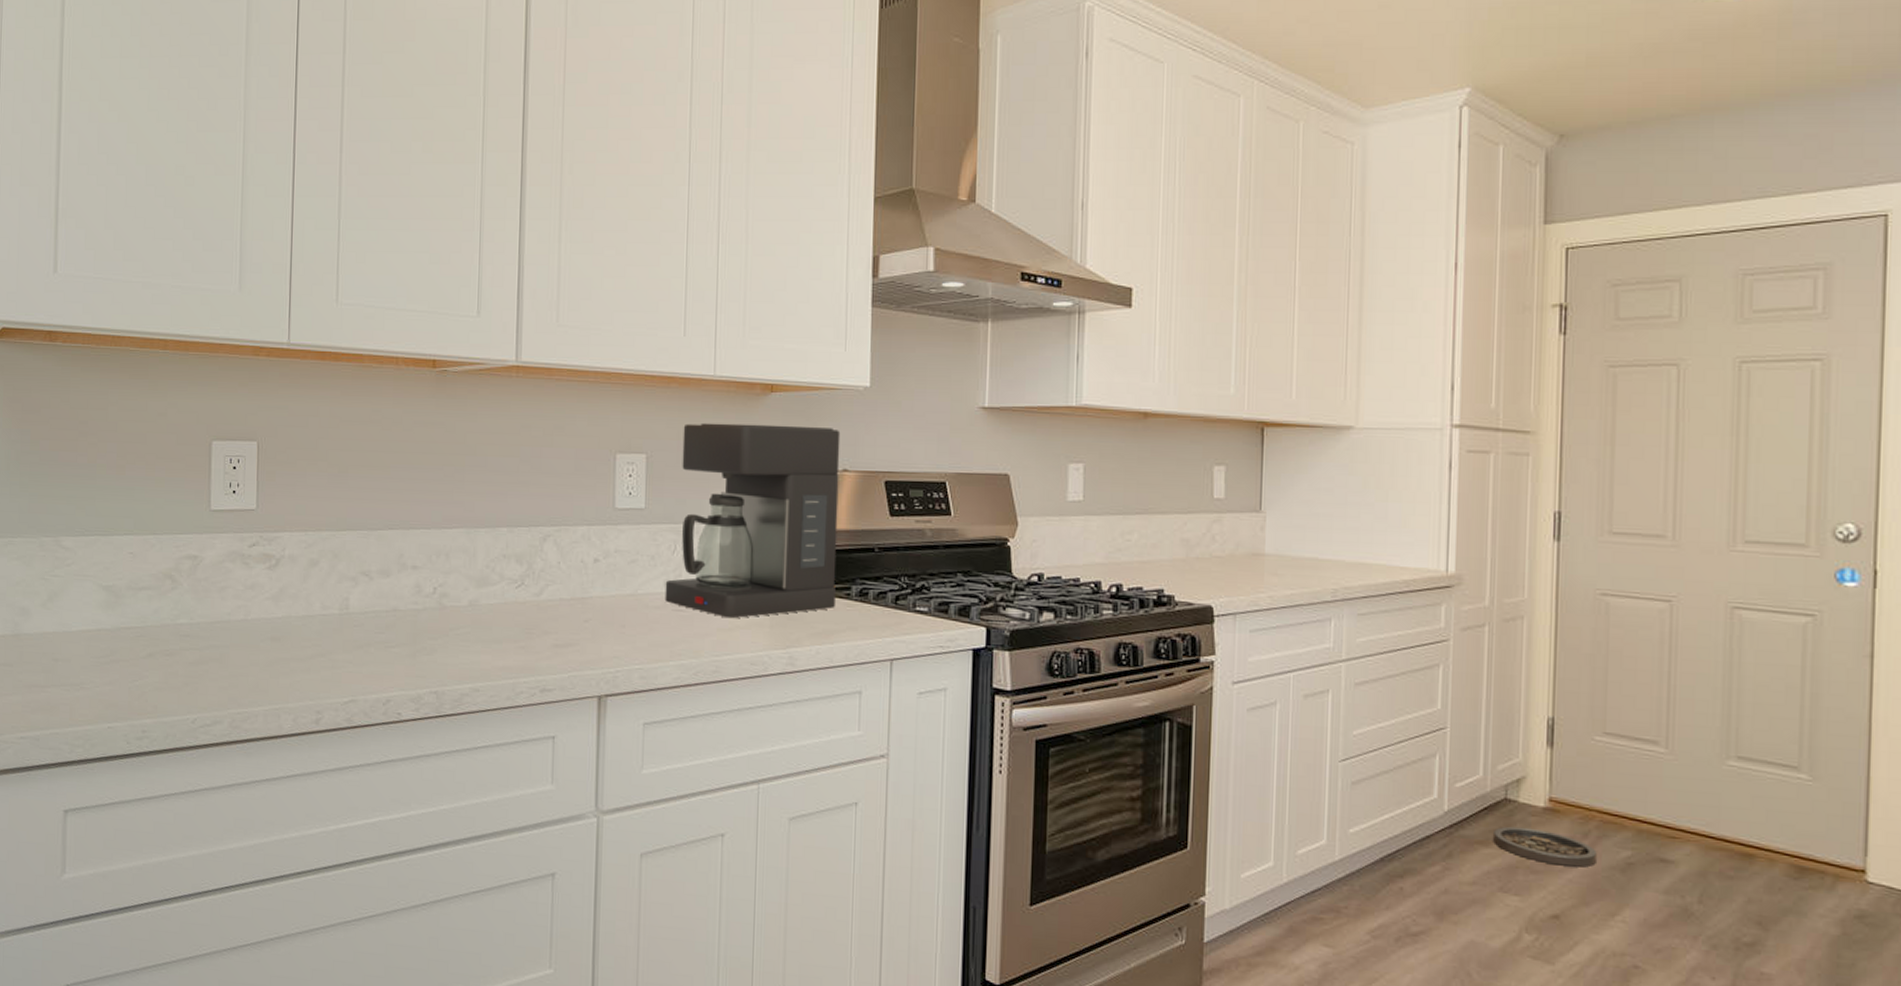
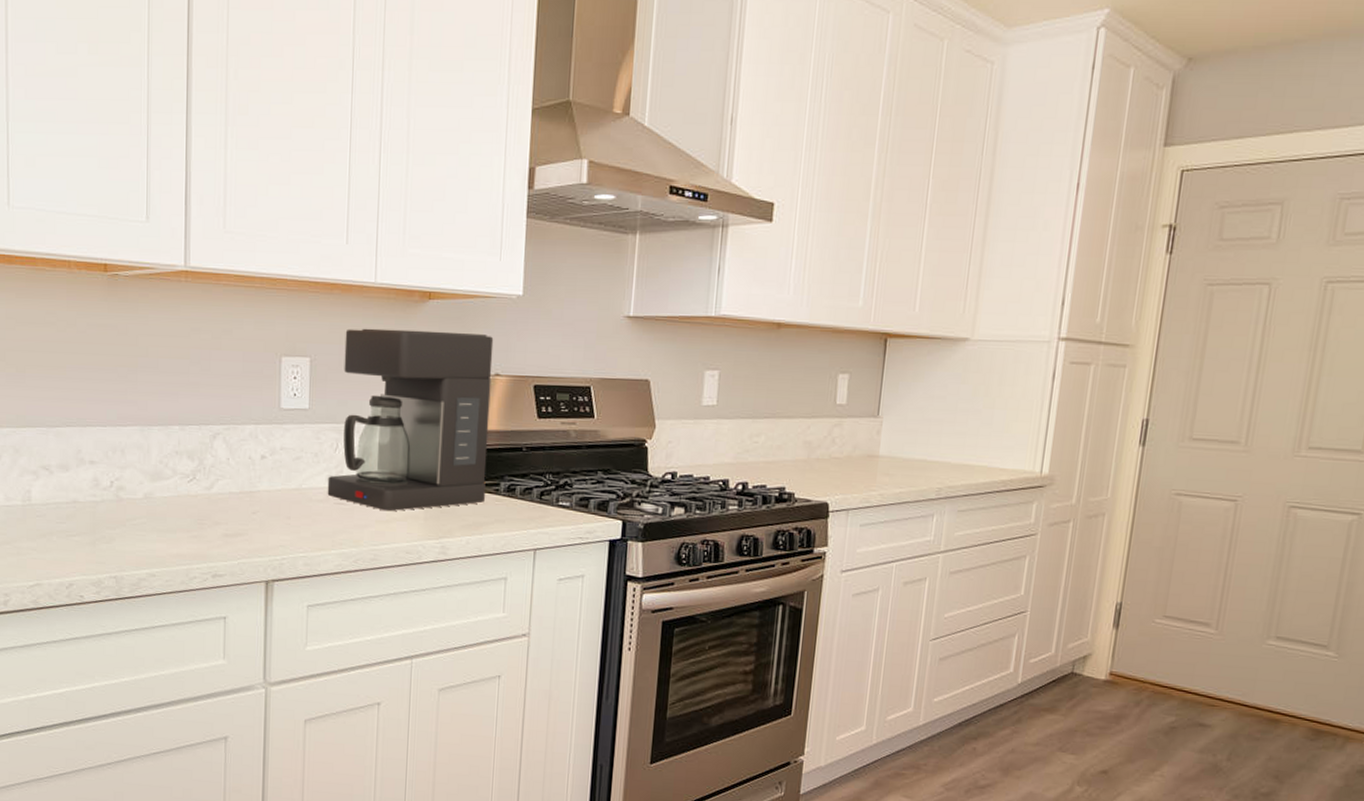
pet bowl: present [1493,826,1597,868] -> none [1058,696,1146,731]

